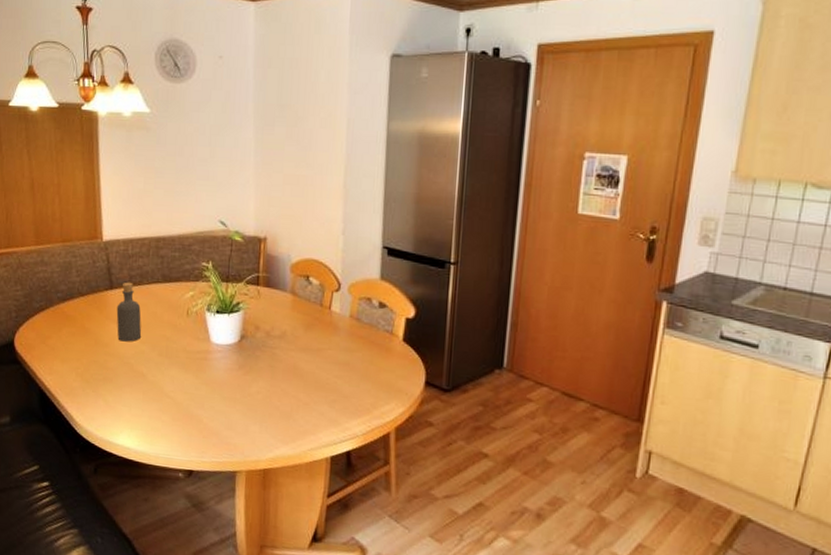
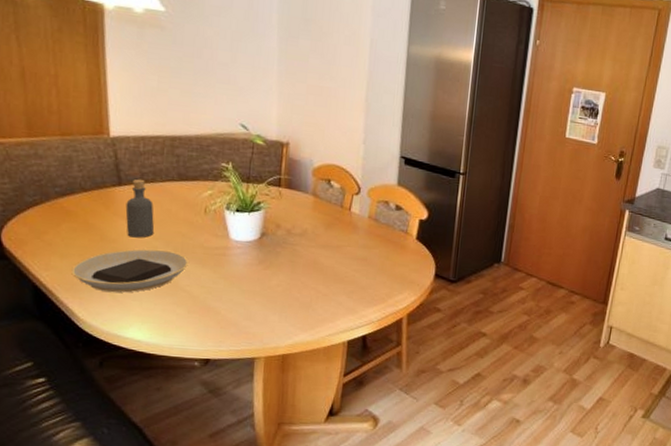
plate: none [71,353,173,398] -> present [71,249,189,293]

